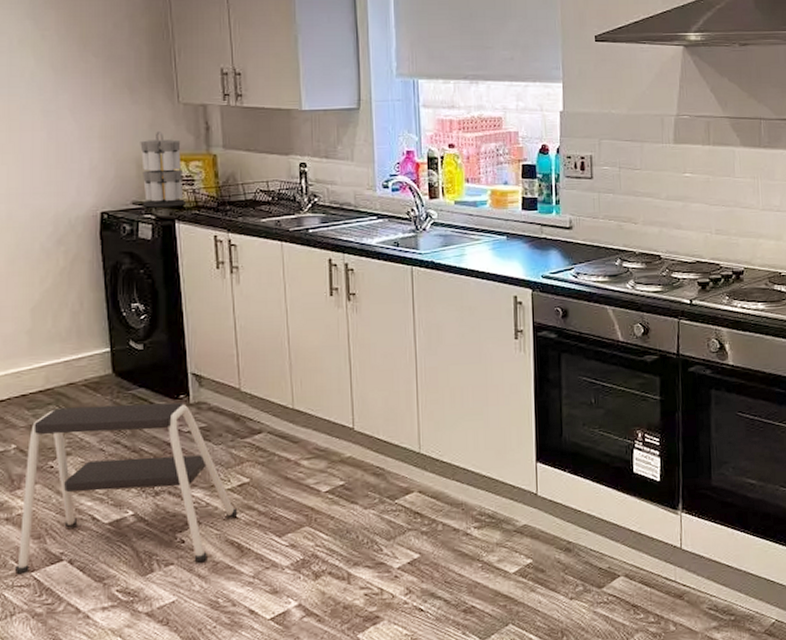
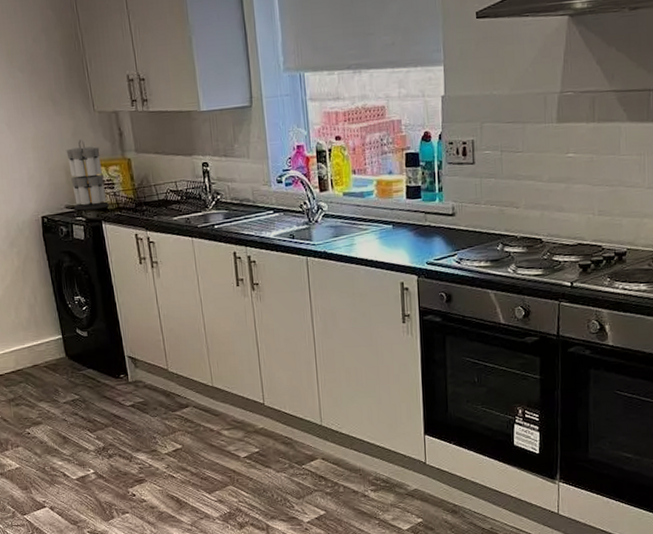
step stool: present [15,402,238,575] -> none [9,381,175,517]

